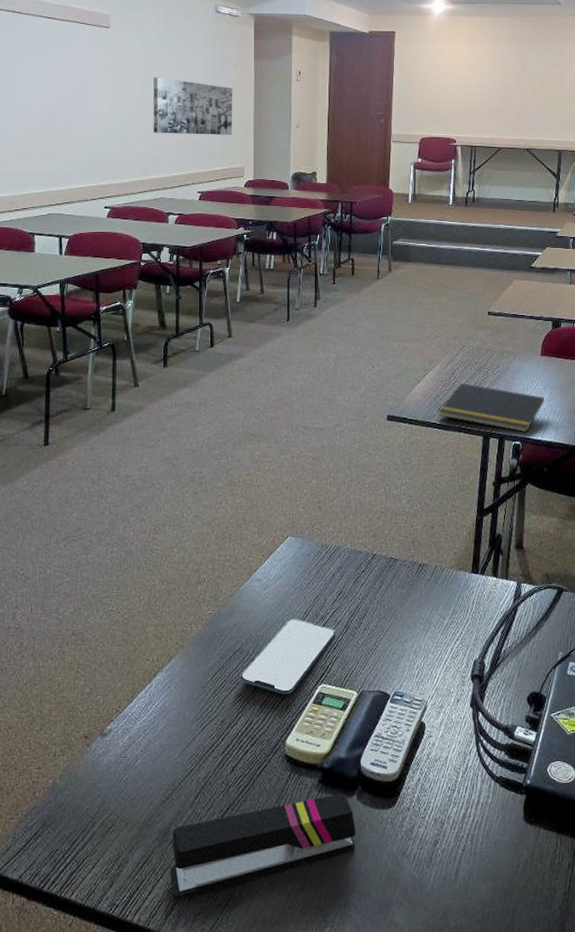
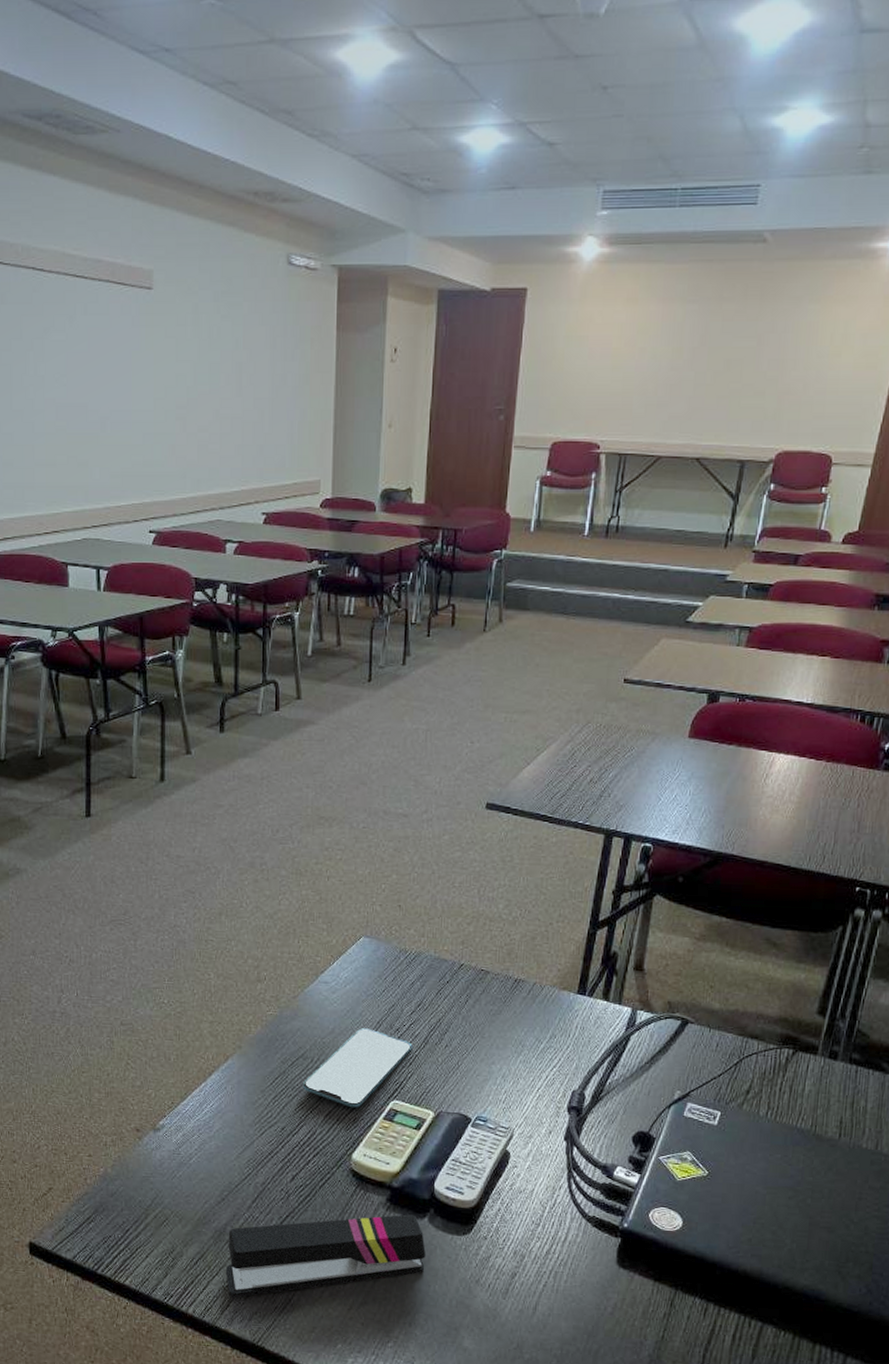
wall art: present [153,77,233,135] -> none [207,358,308,437]
notepad: present [439,383,544,433] -> none [551,767,688,834]

